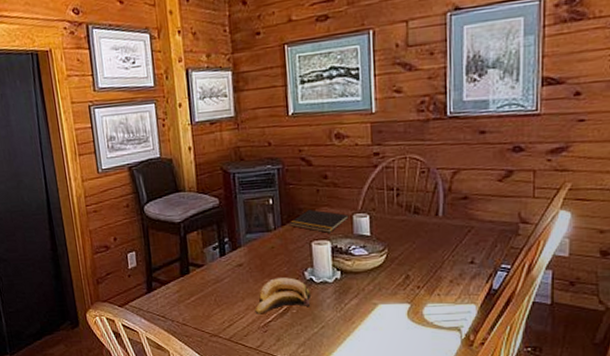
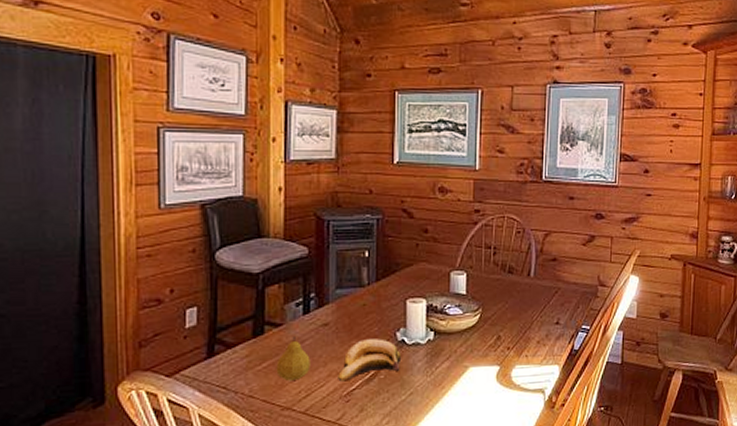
fruit: none [202,274,231,312] -> present [276,335,310,381]
notepad: present [290,209,349,233] -> none [385,265,447,290]

